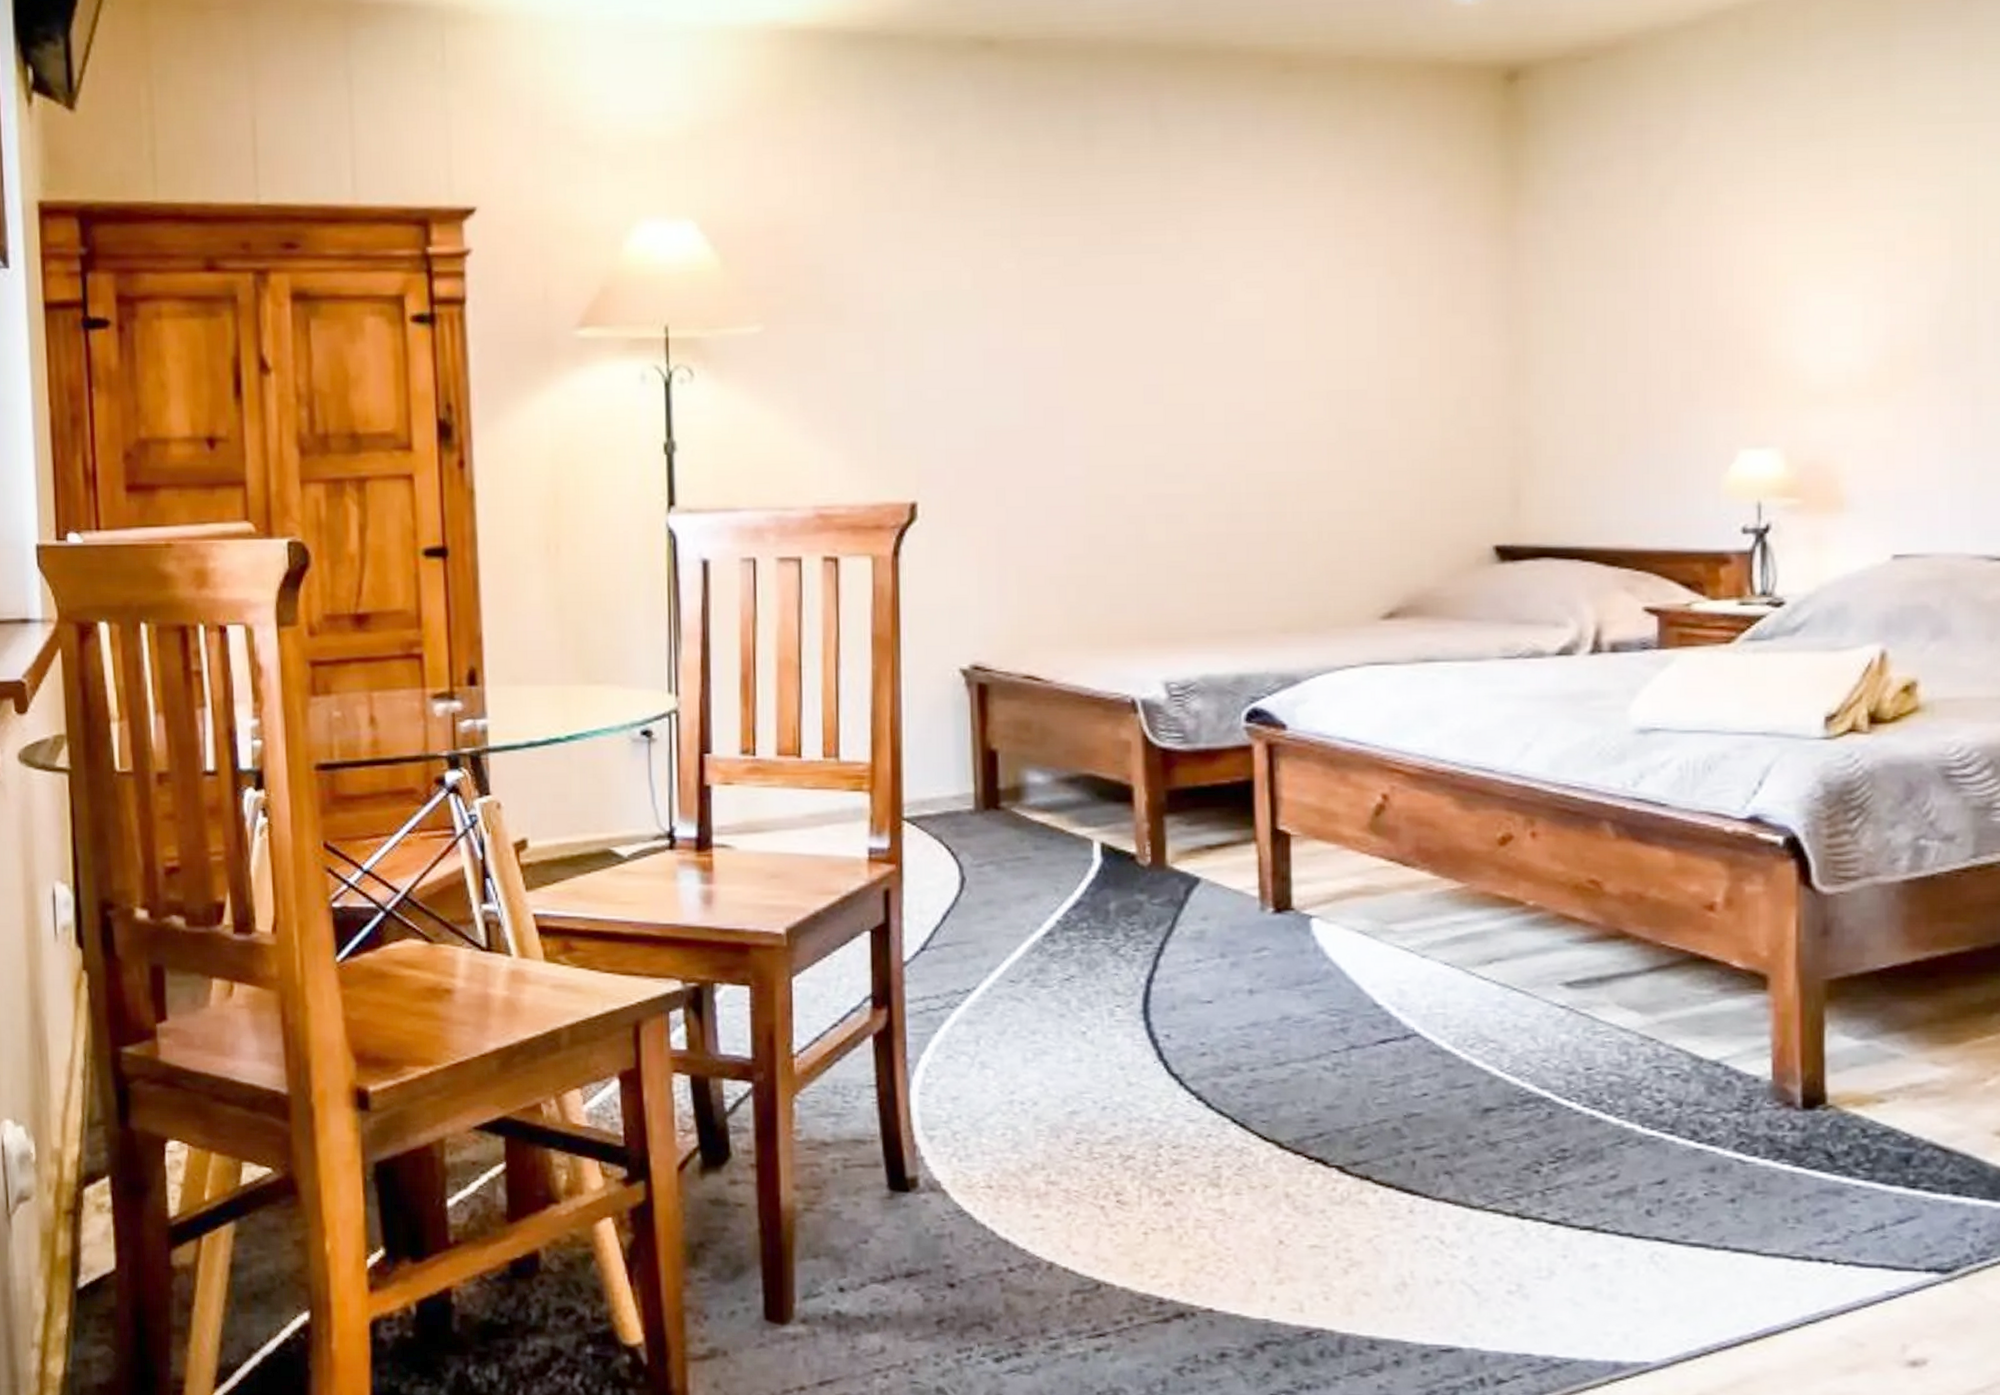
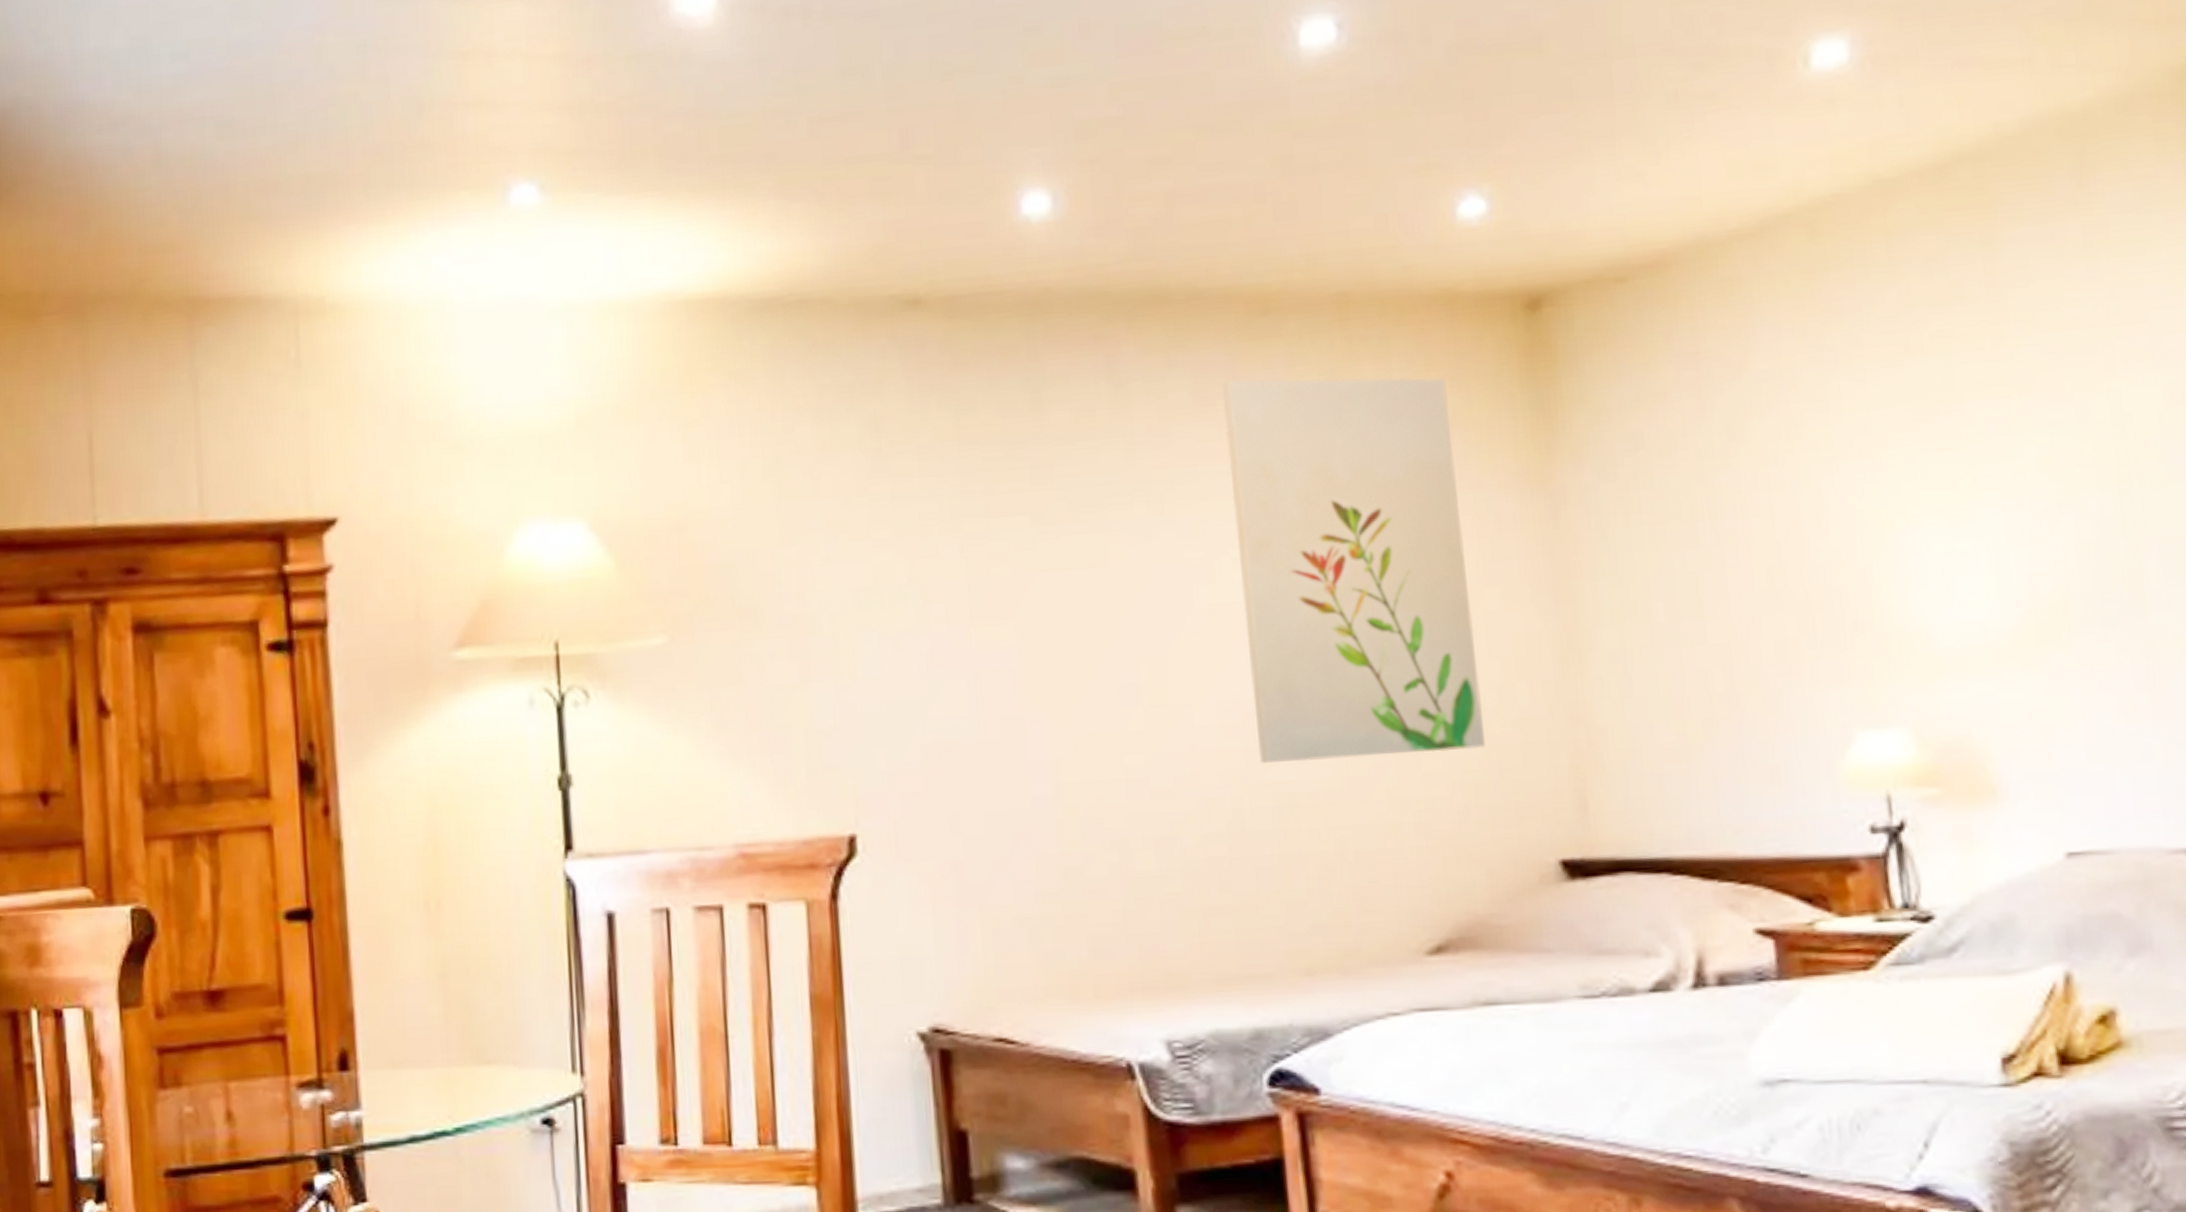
wall art: none [1246,127,1443,456] -> present [1221,378,1487,763]

